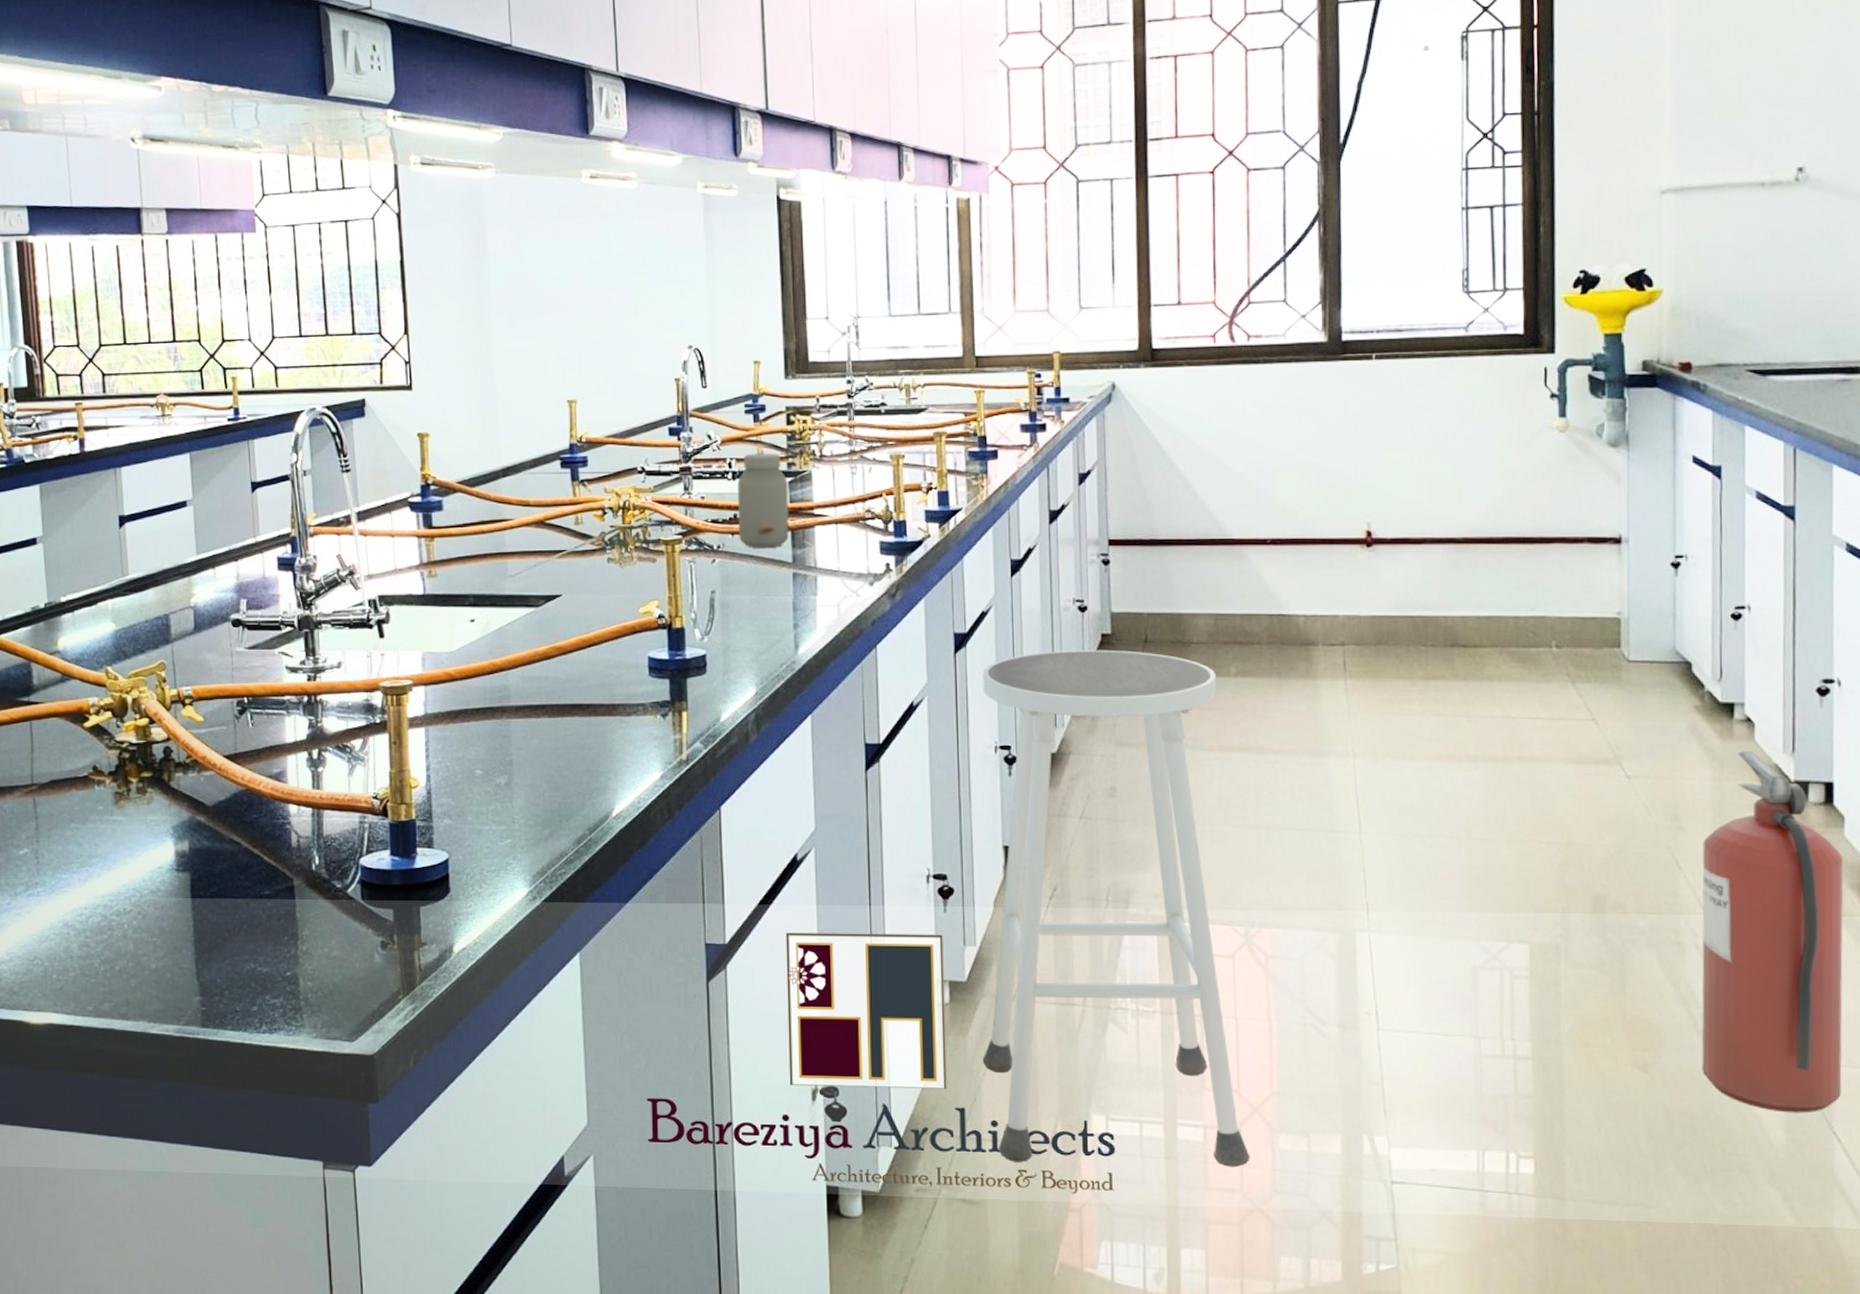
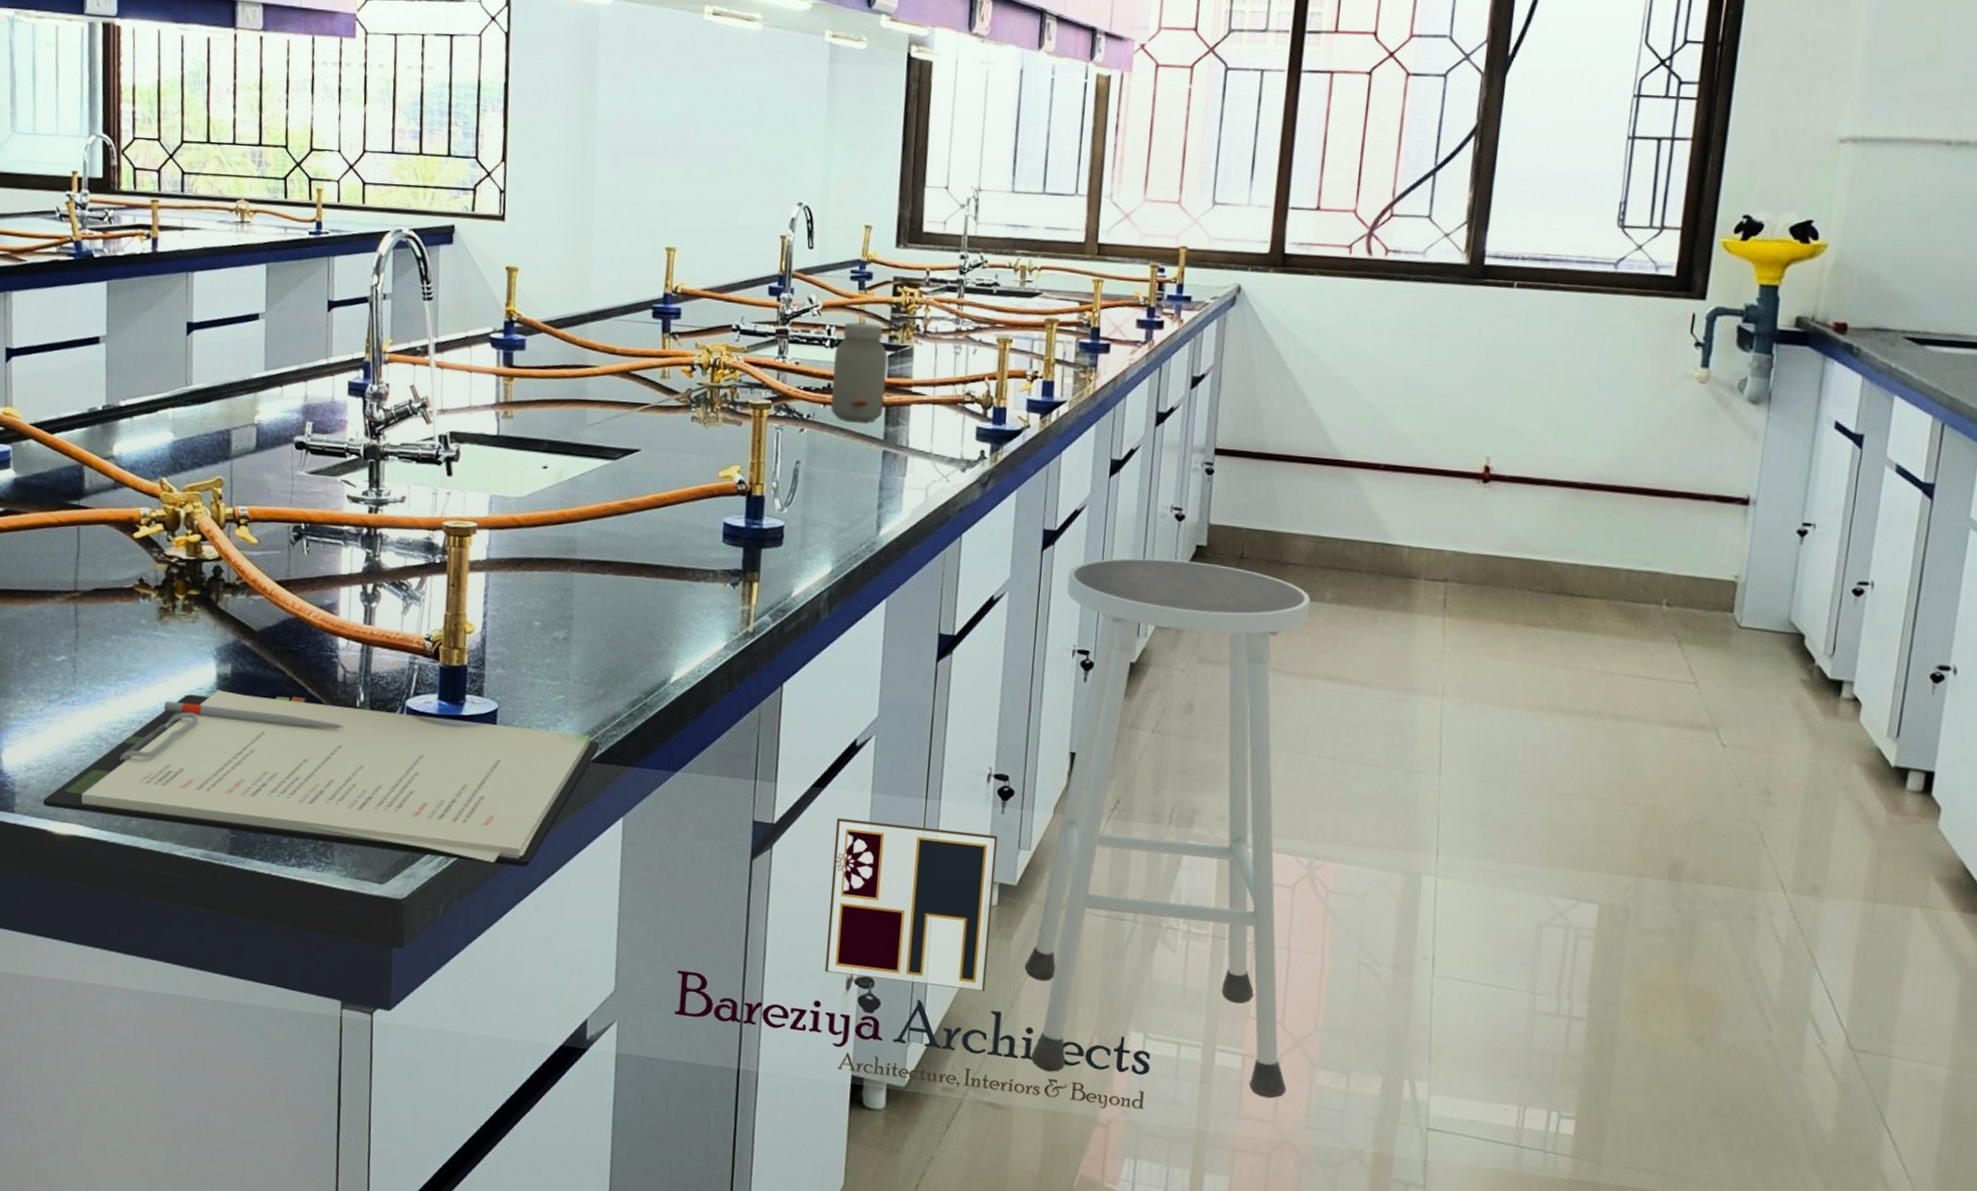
clipboard: none [16,865,550,1011] -> present [42,689,600,867]
fire extinguisher: present [1701,750,1844,1113] -> none [1759,730,1934,1102]

